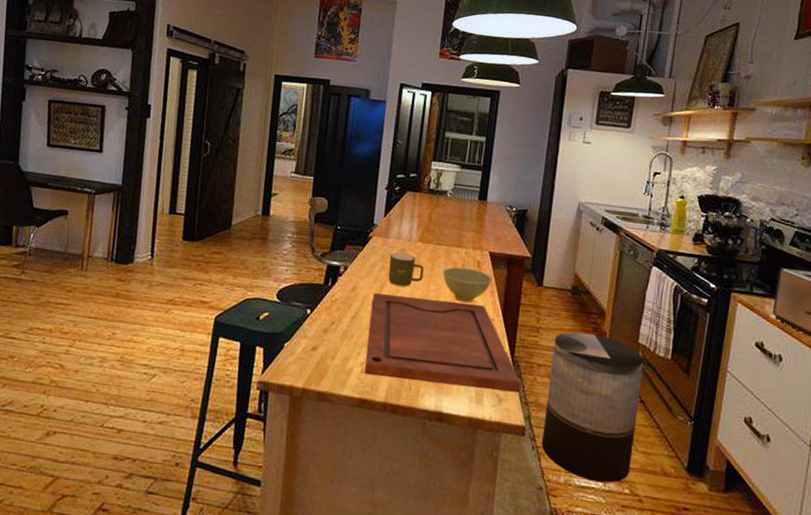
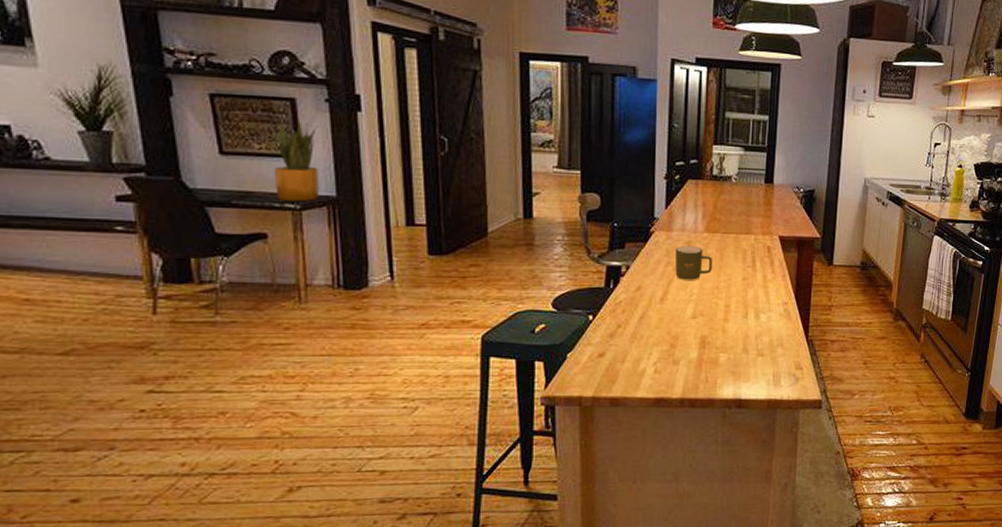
planter: none [79,123,118,188] -> present [267,122,319,202]
cutting board: present [365,292,521,392] -> none [658,289,816,373]
bowl: present [442,267,493,303] -> none [732,254,784,290]
trash can: present [541,331,644,483] -> none [837,305,927,438]

